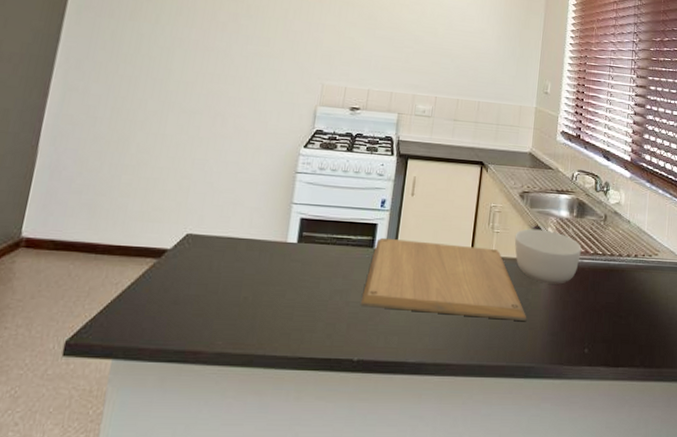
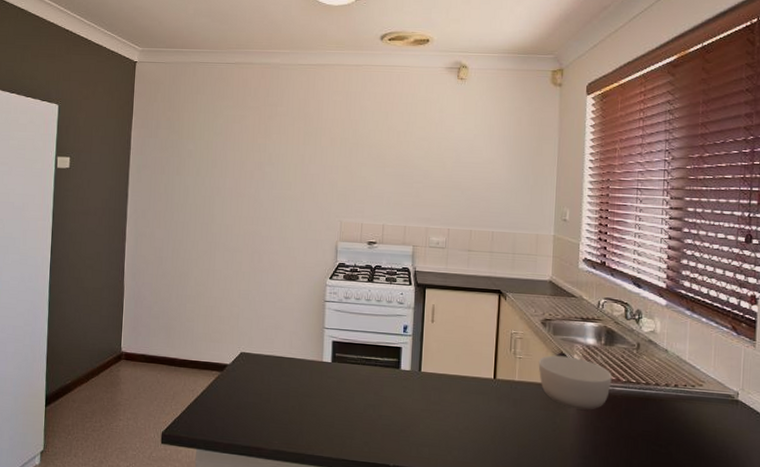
chopping board: present [360,237,527,321] -> none [391,359,556,443]

